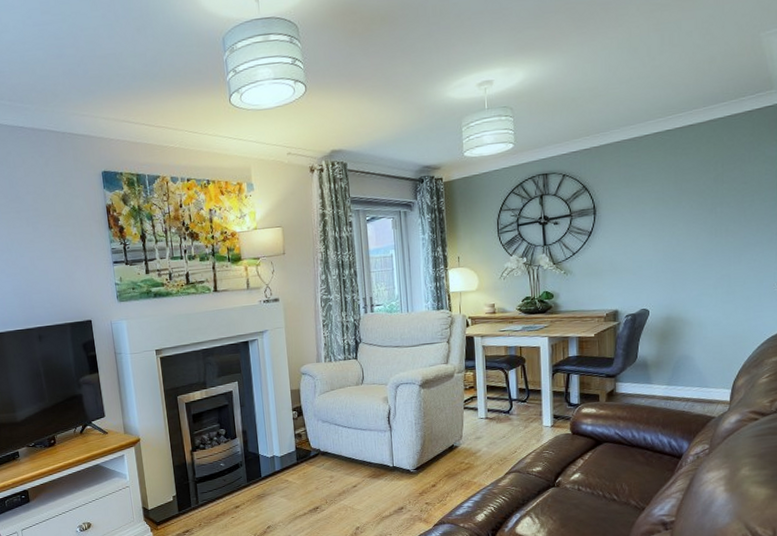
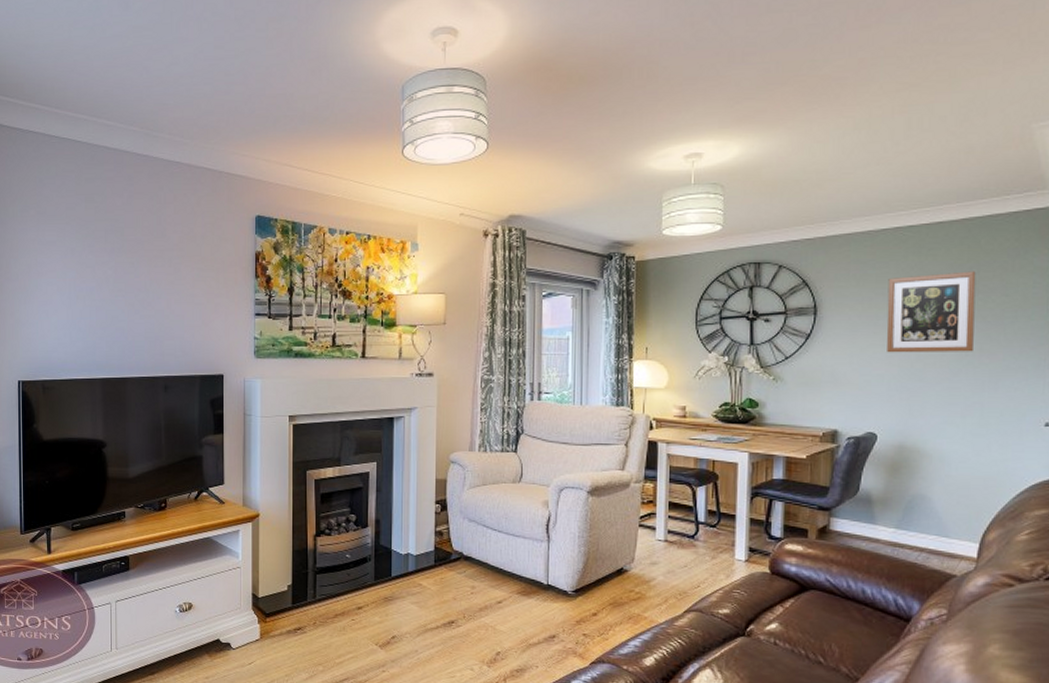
wall art: none [652,165,721,241] -> present [886,271,976,353]

